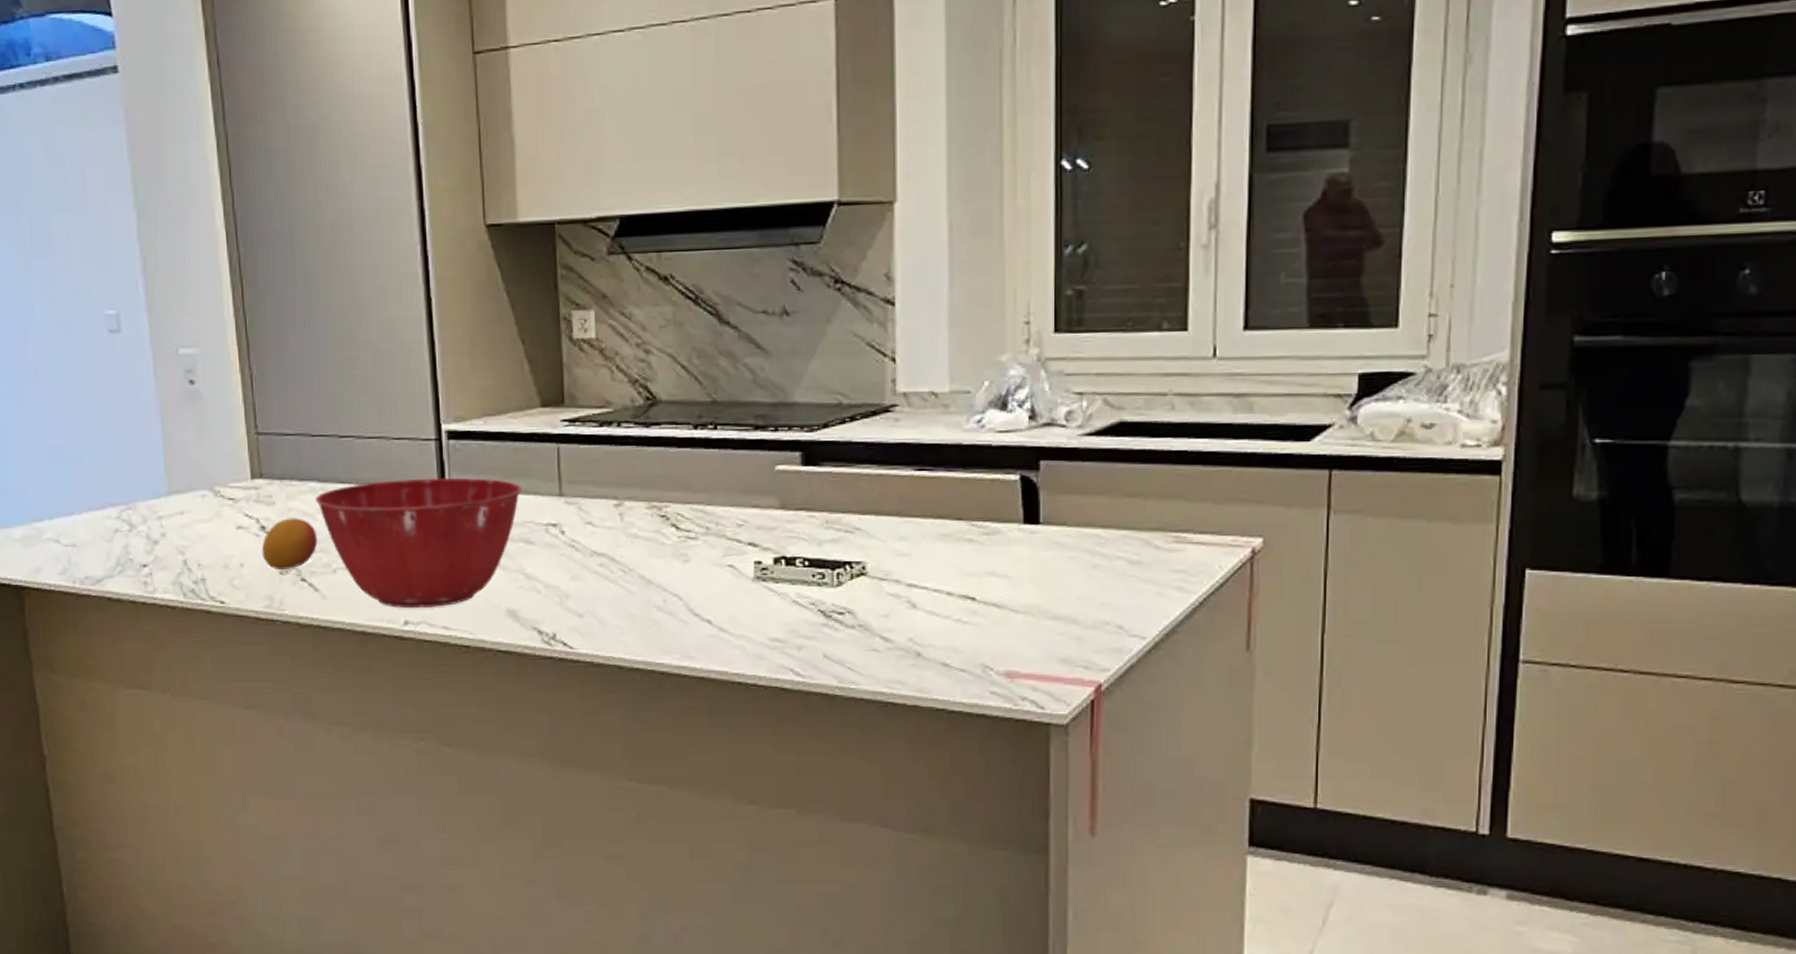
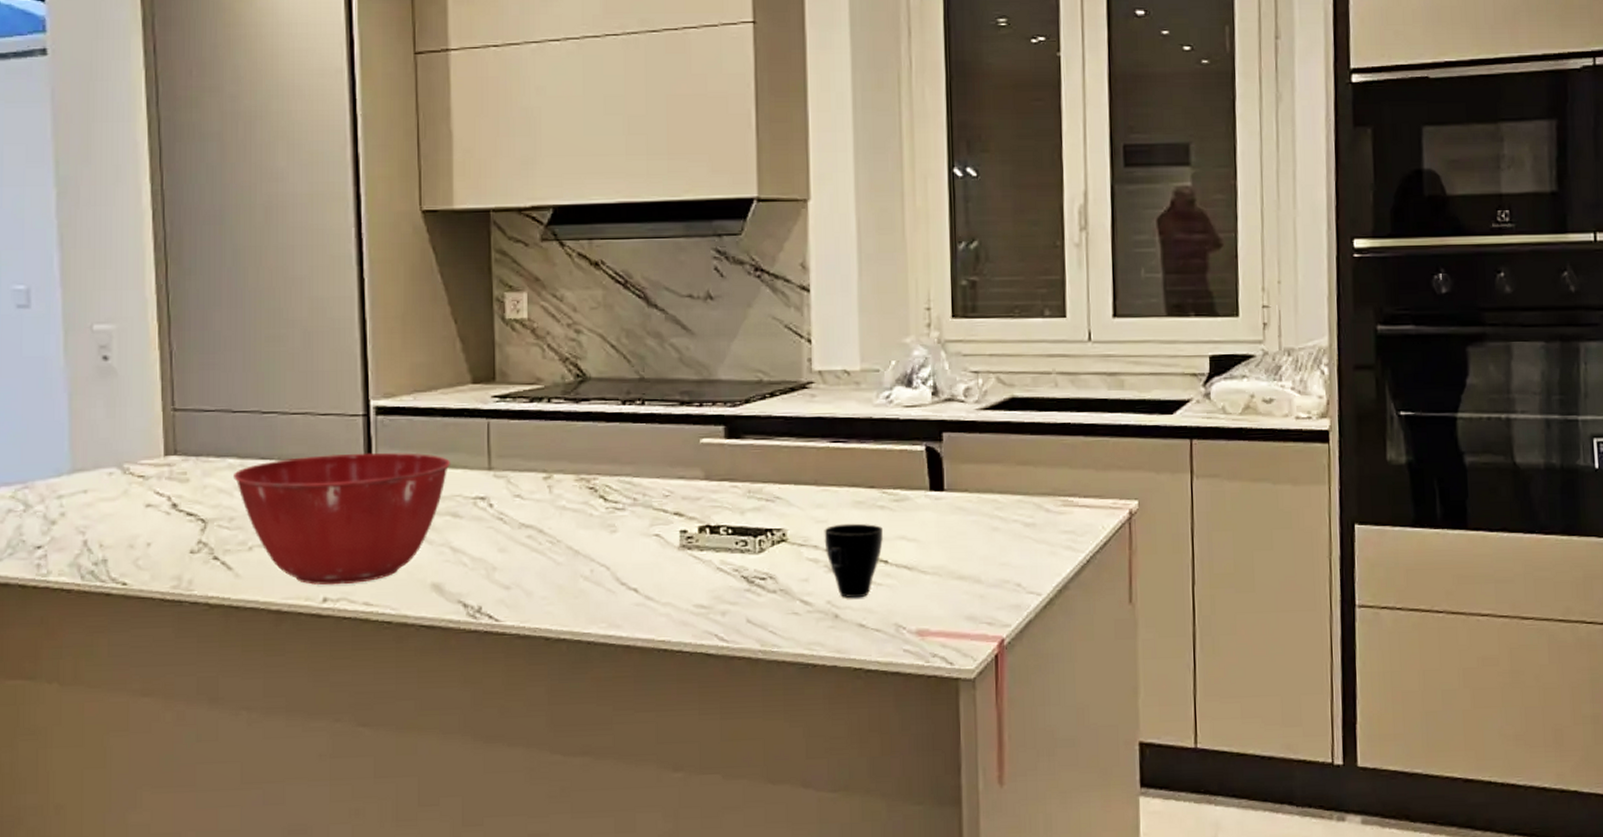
fruit: present [261,518,318,570] -> none [171,495,234,548]
cup: none [906,557,972,636] -> present [824,523,884,599]

